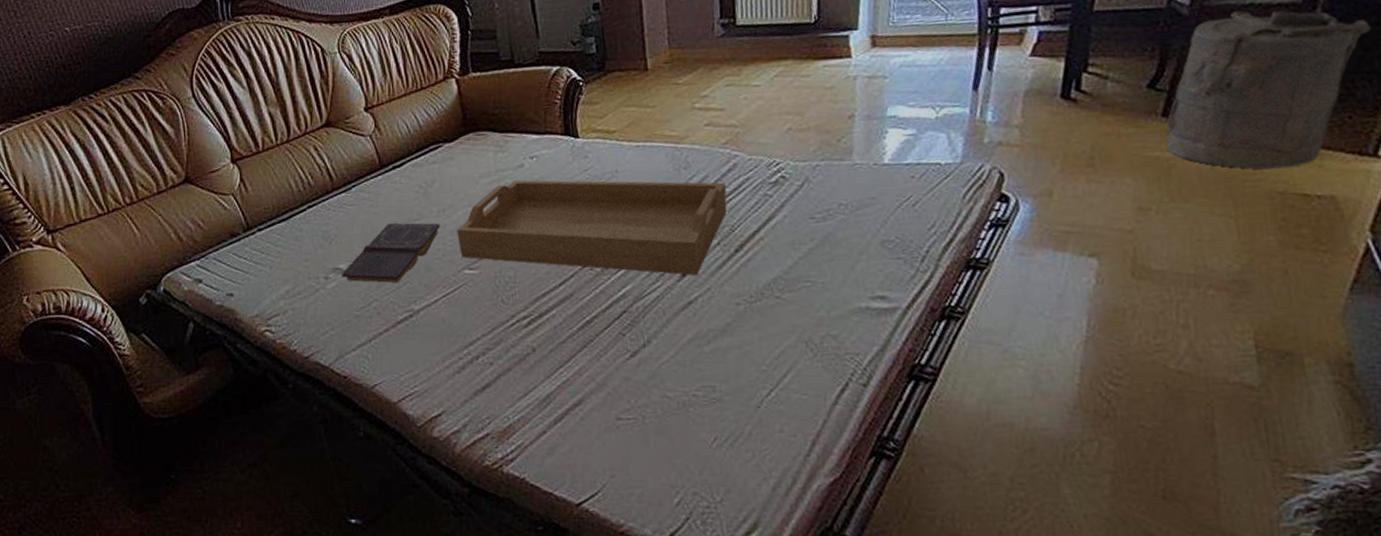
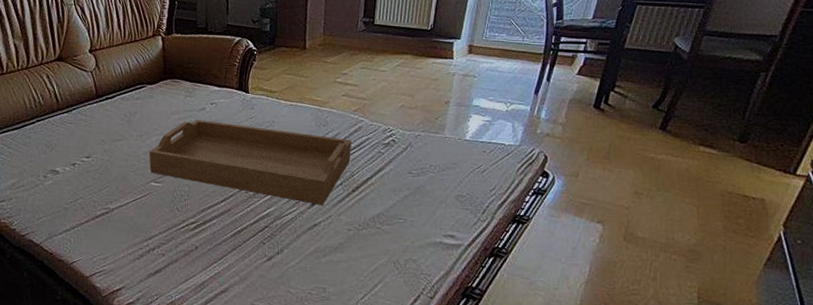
book: present [342,222,441,284] -> none [57,140,137,187]
laundry hamper: present [1164,10,1371,170] -> none [659,62,805,176]

